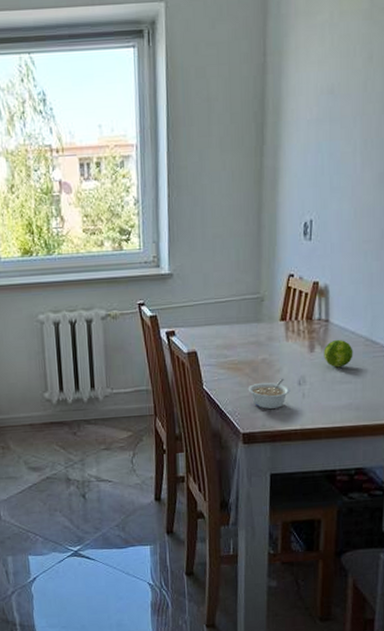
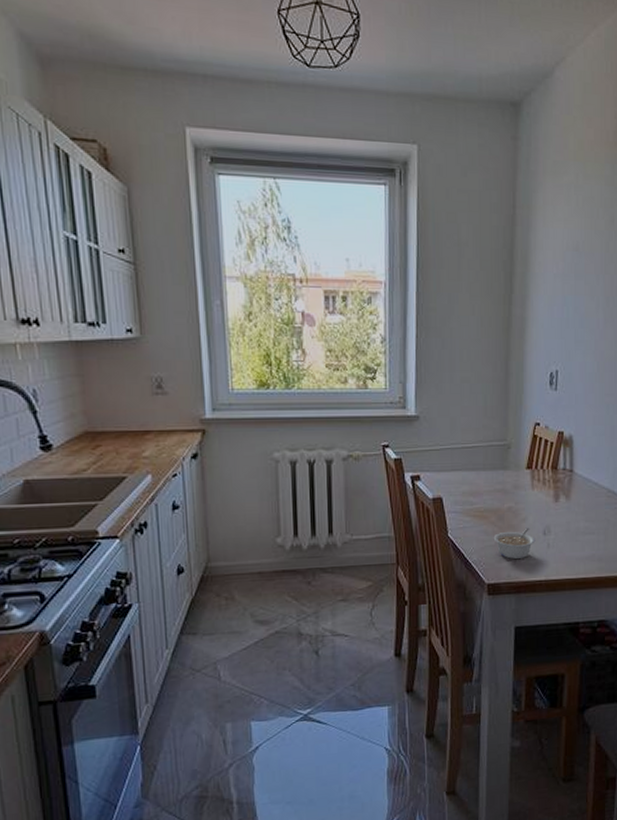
fruit: present [323,339,353,368] -> none [568,489,596,518]

